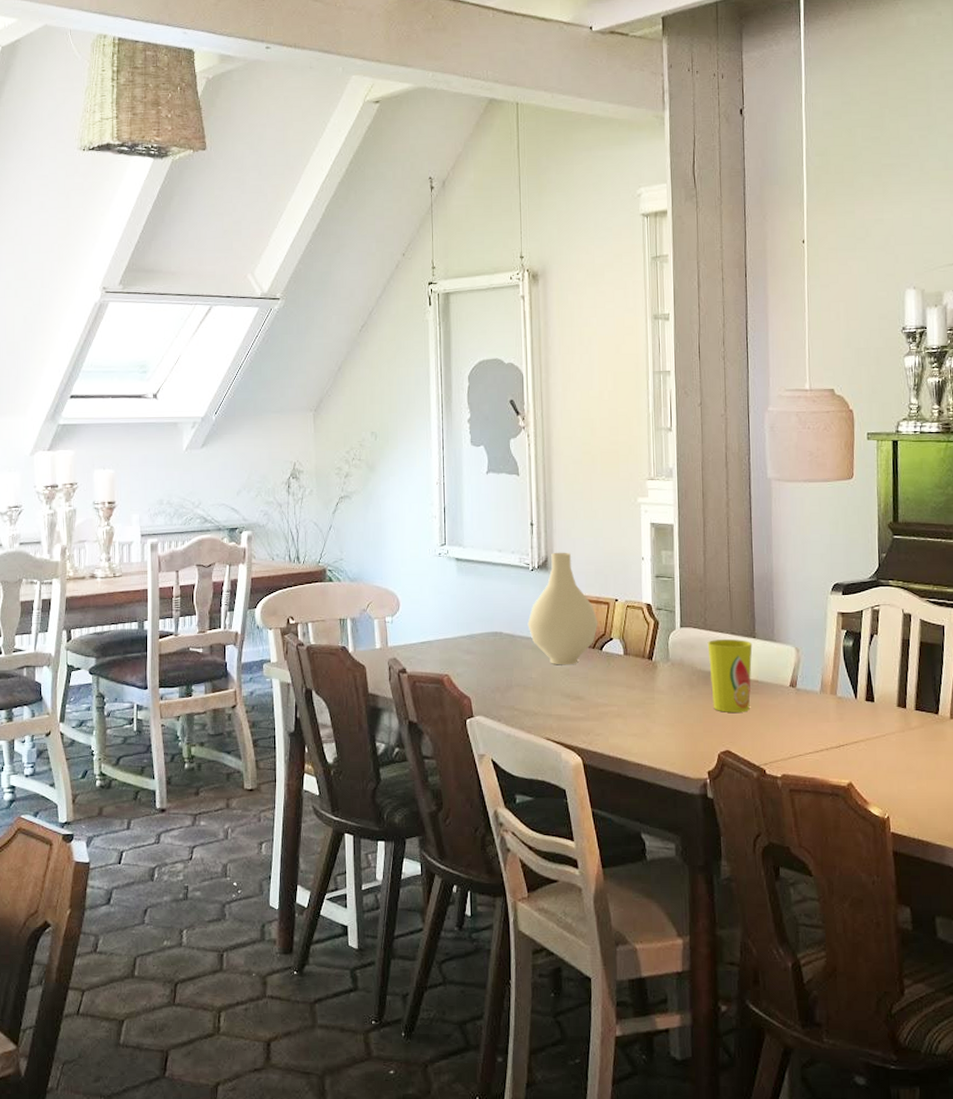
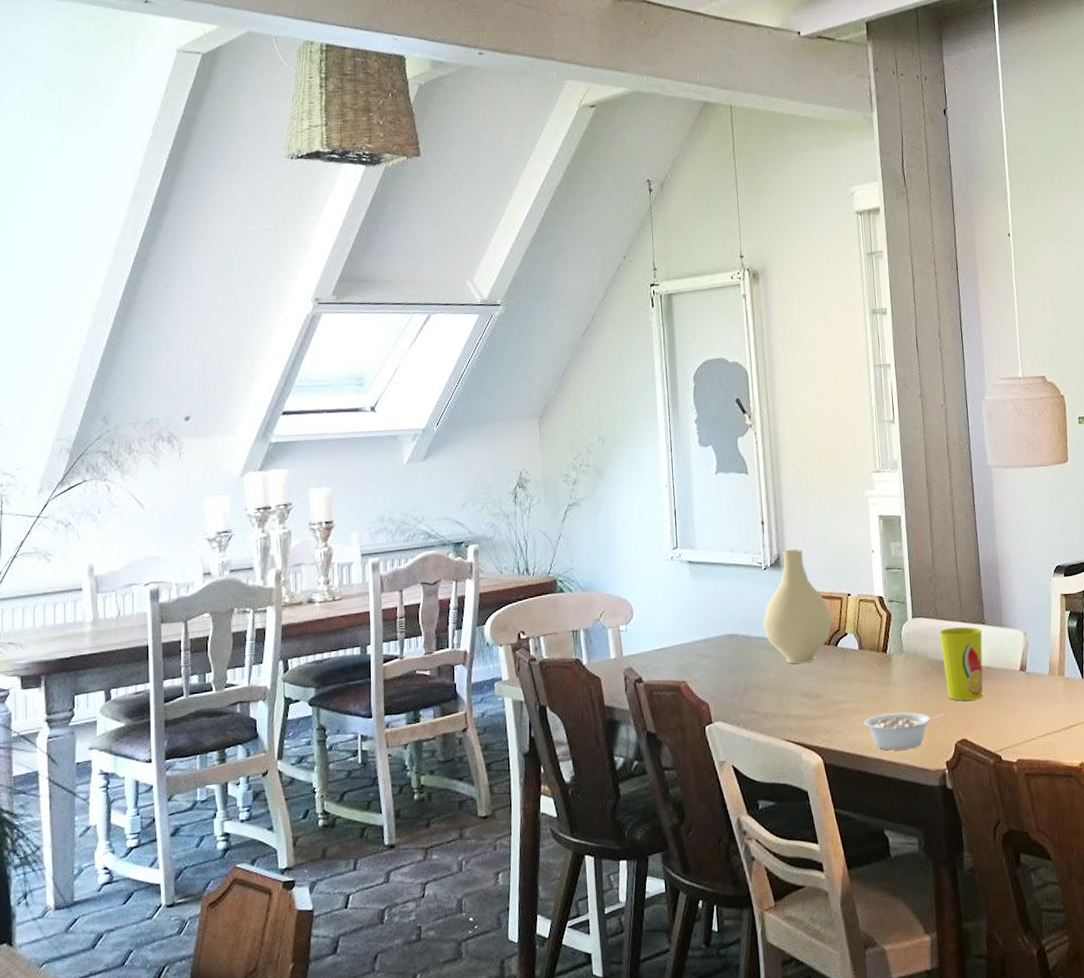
legume: none [625,720,708,756] -> present [863,712,943,751]

